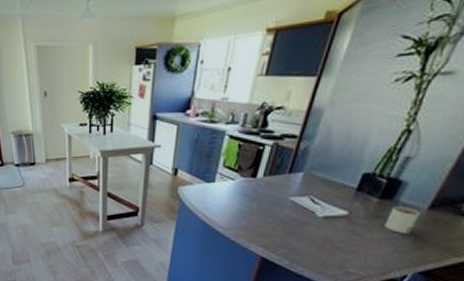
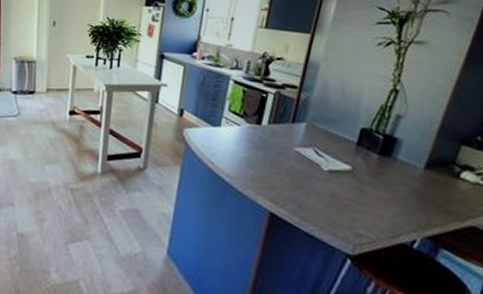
mug: present [384,206,420,234] -> none [387,164,418,194]

